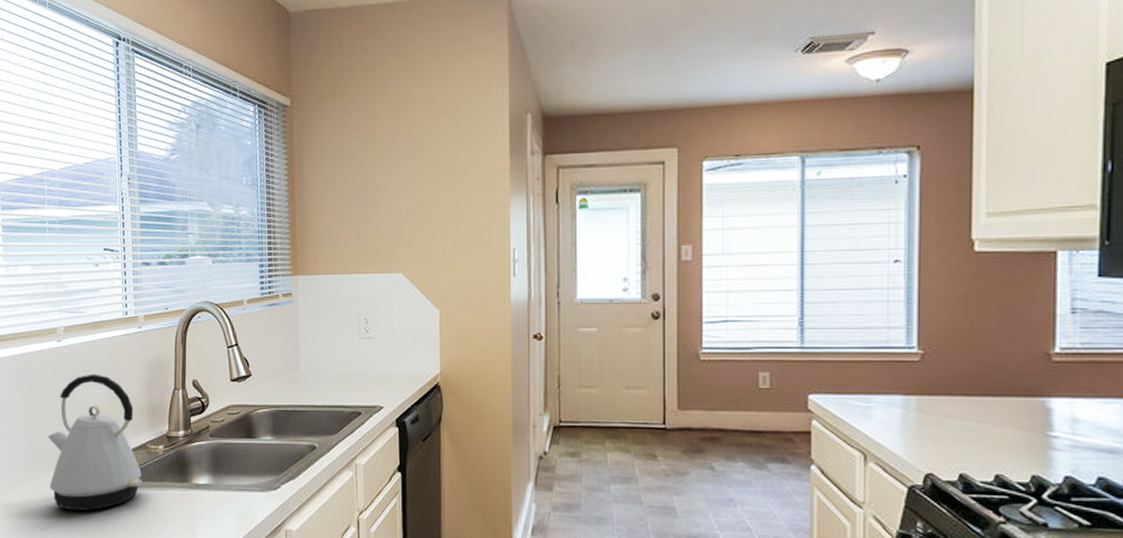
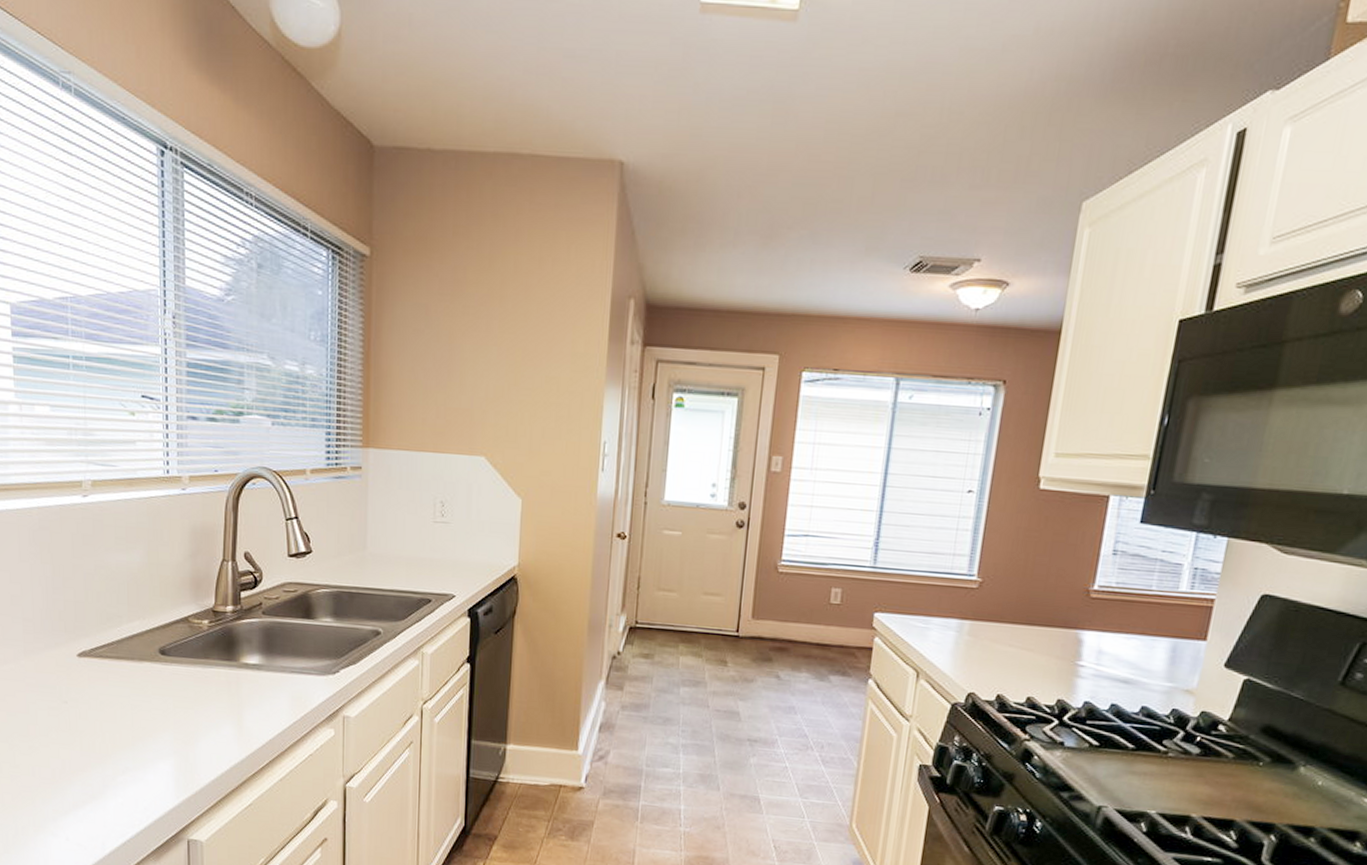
kettle: present [47,374,142,511] -> none [70,536,183,686]

